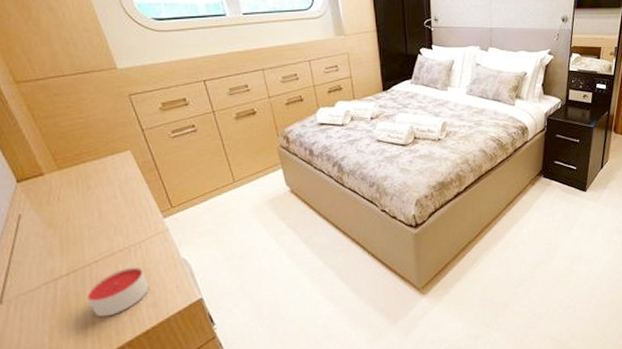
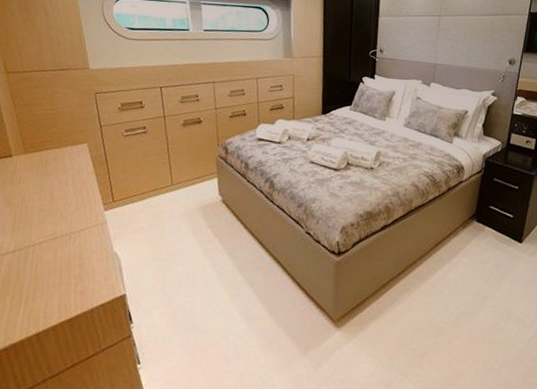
candle: present [87,267,150,317] -> none [25,253,81,298]

